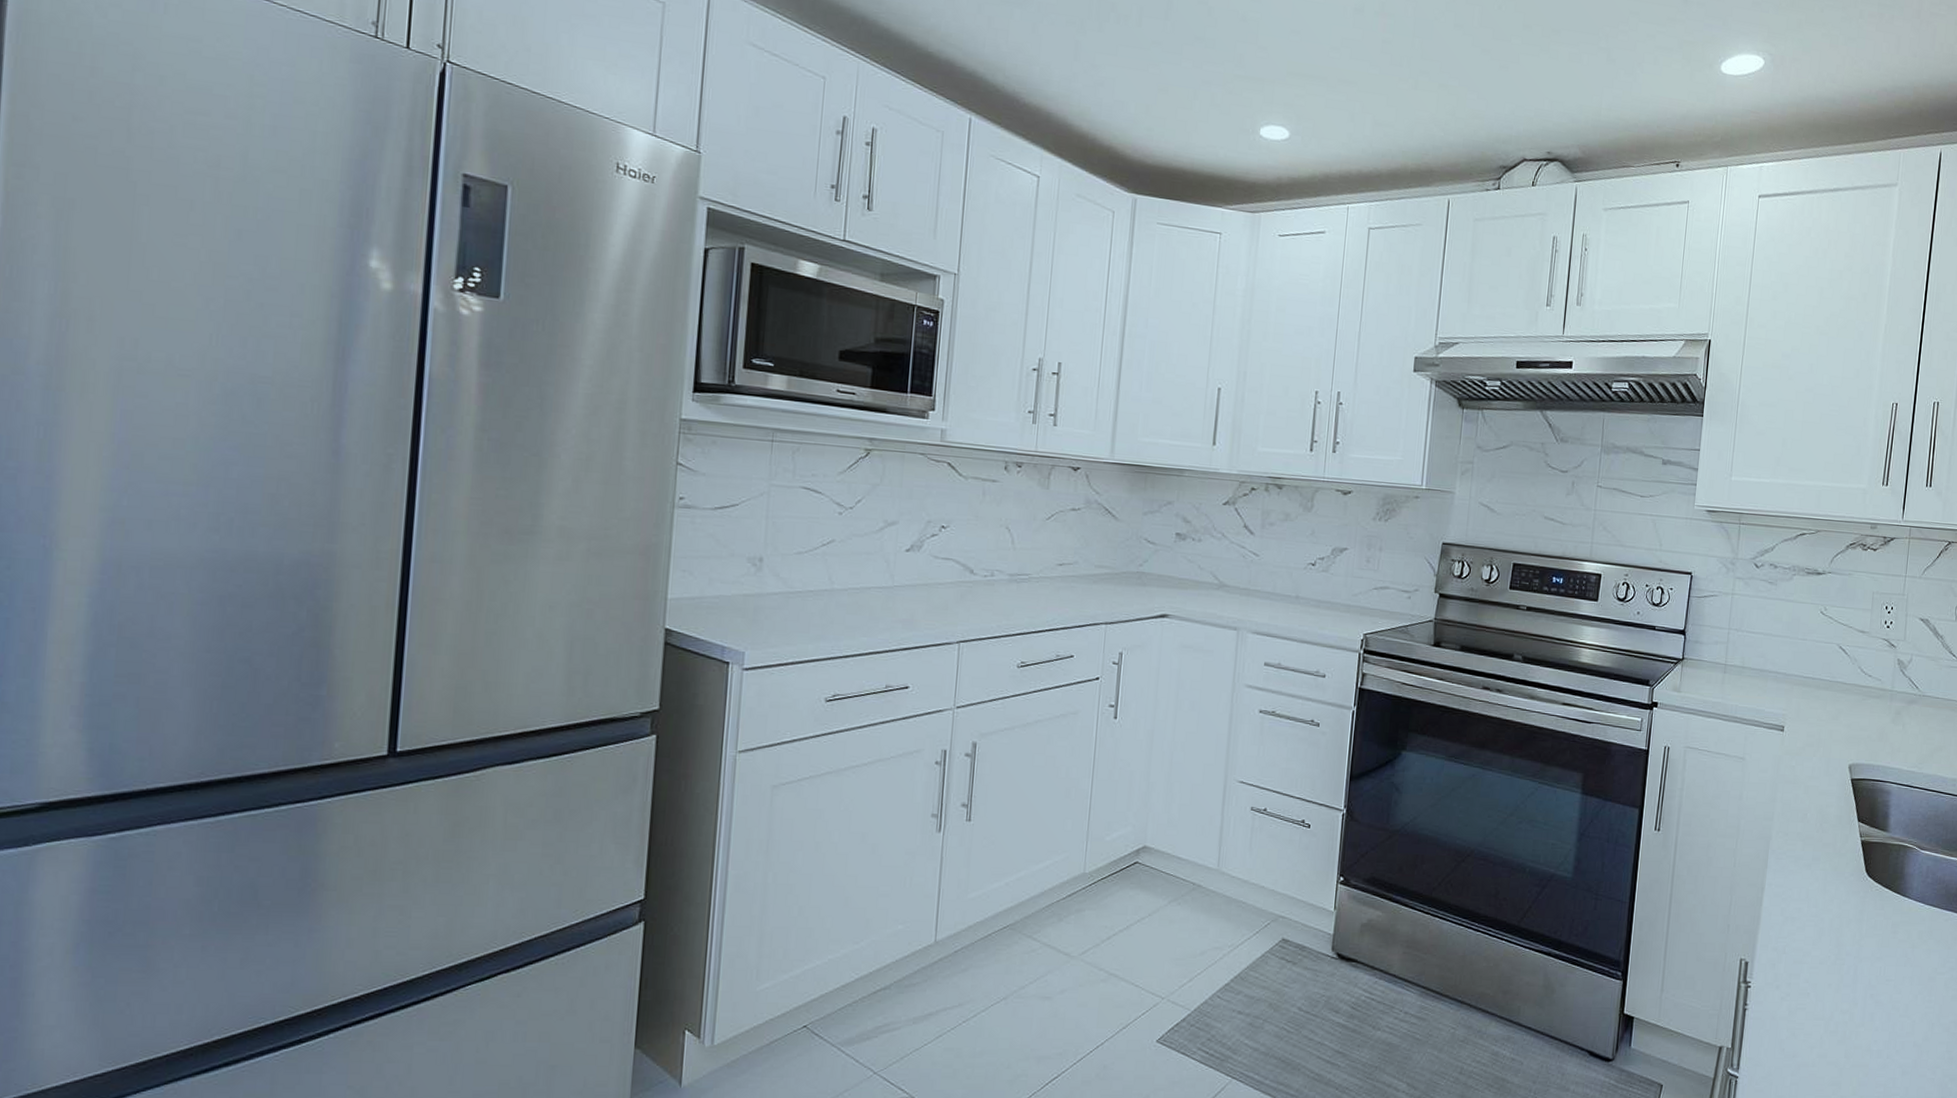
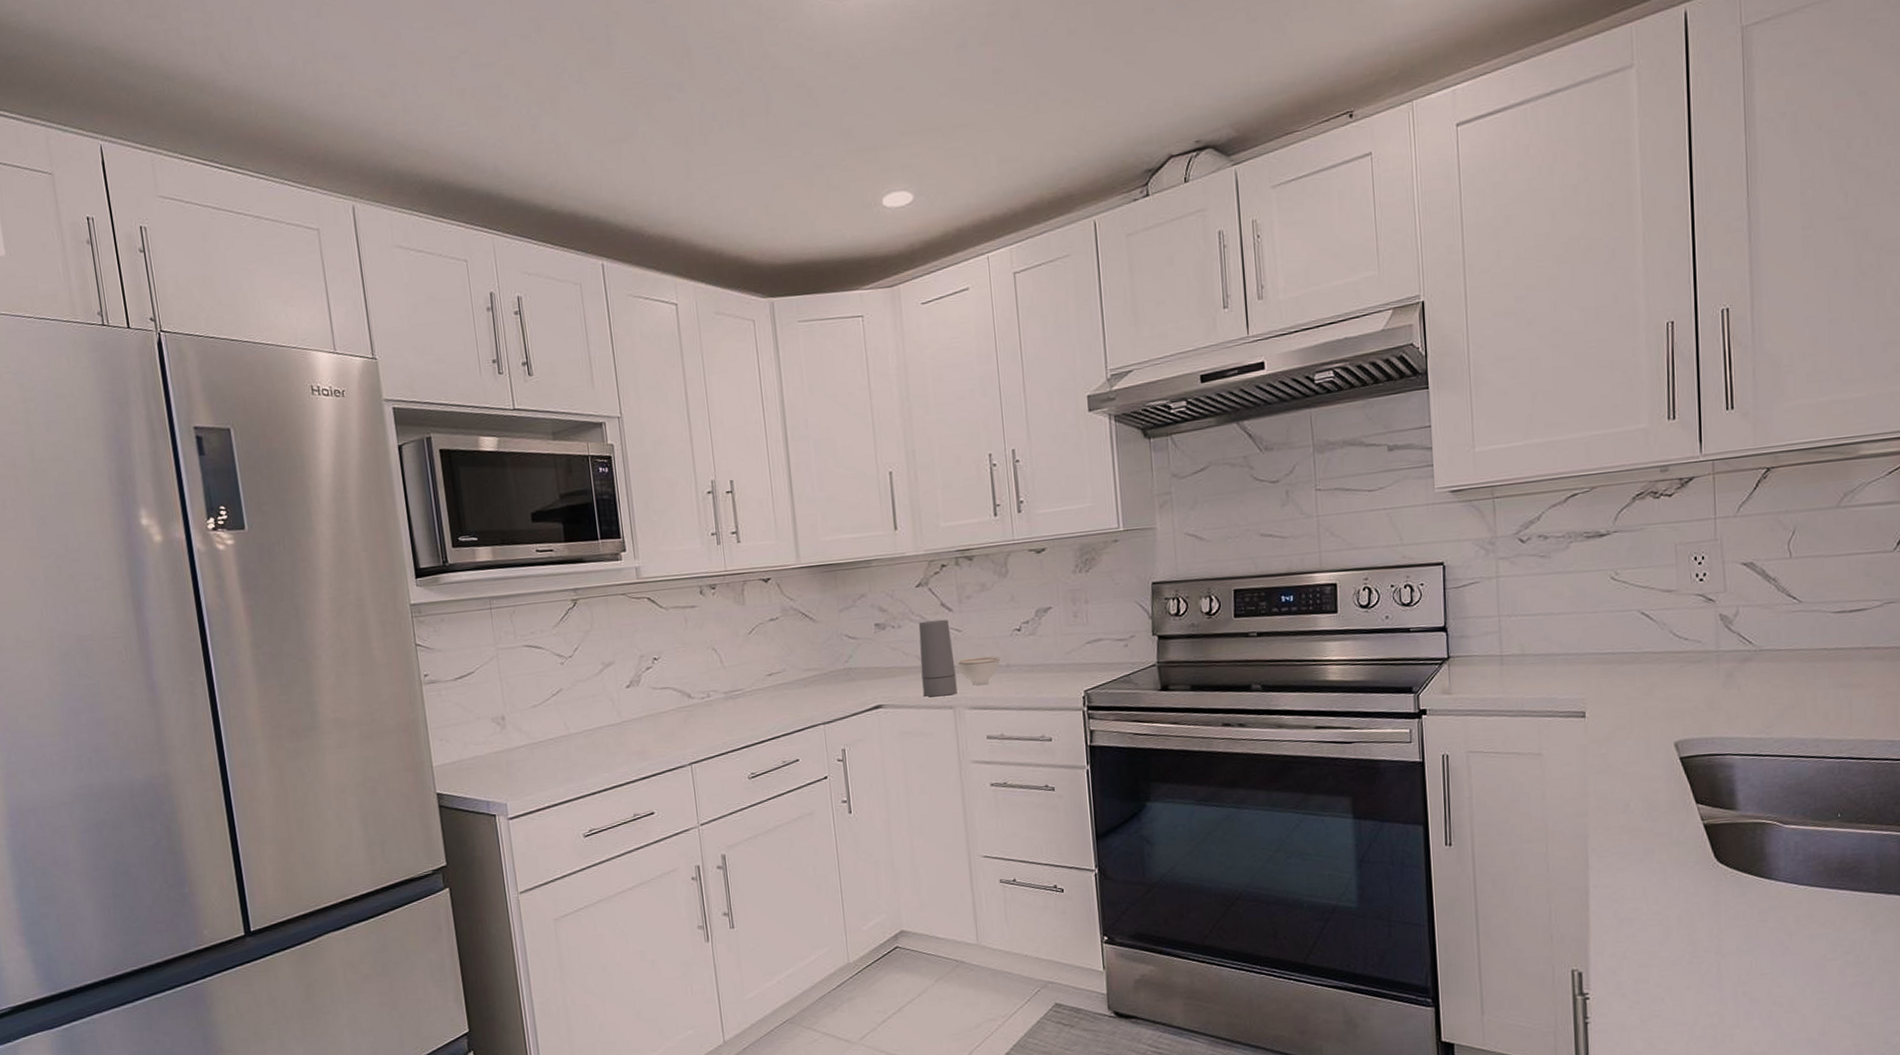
canister: none [1211,539,1249,617] -> present [918,619,958,697]
bowl: none [1249,583,1291,612] -> present [957,656,1001,685]

